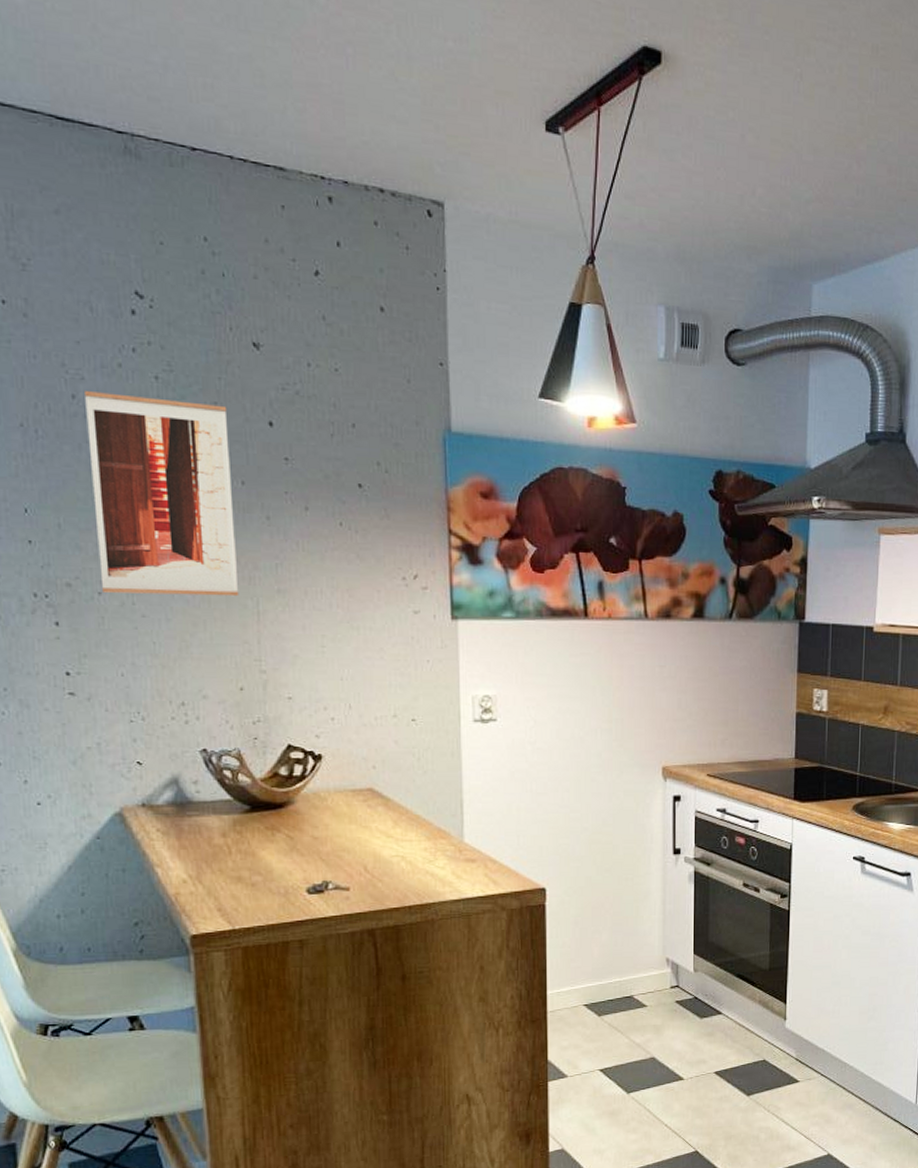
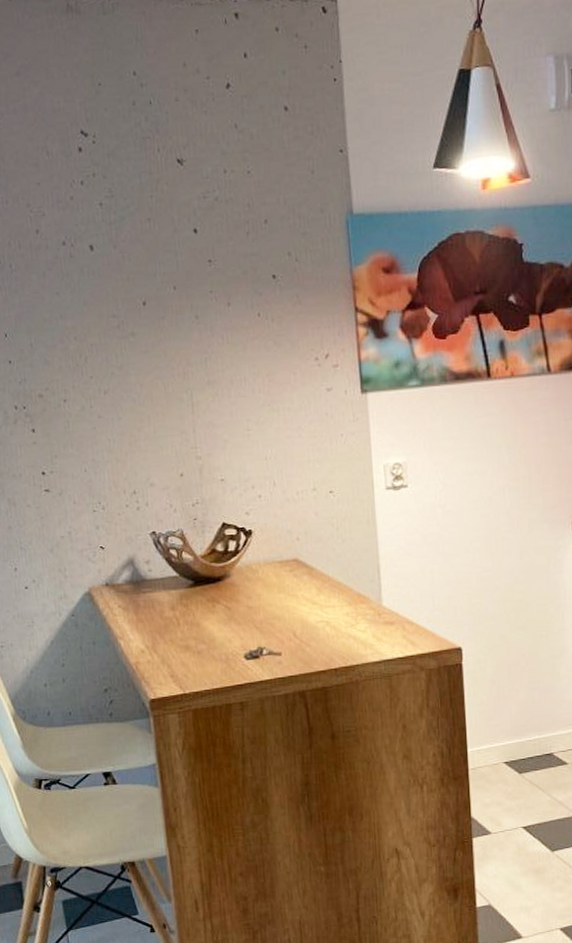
wall art: present [85,391,239,597] -> none [46,220,176,399]

